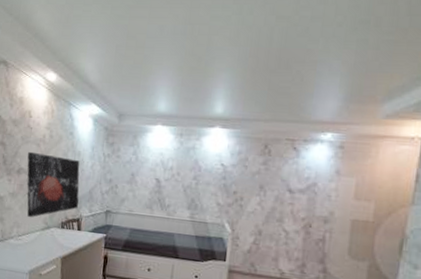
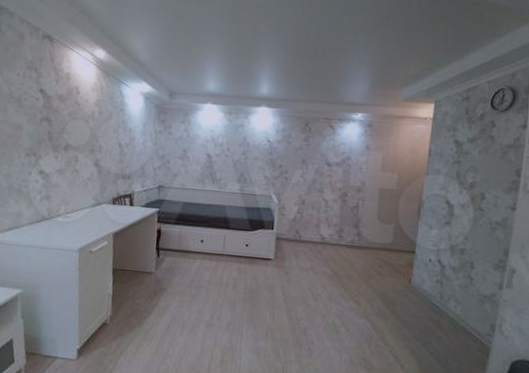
wall art: present [27,151,80,218] -> none [75,127,131,195]

